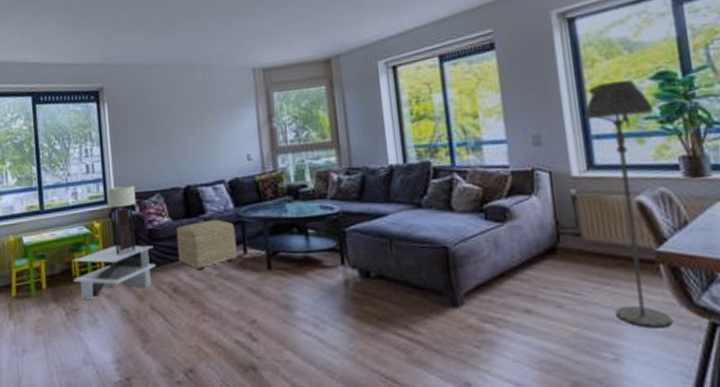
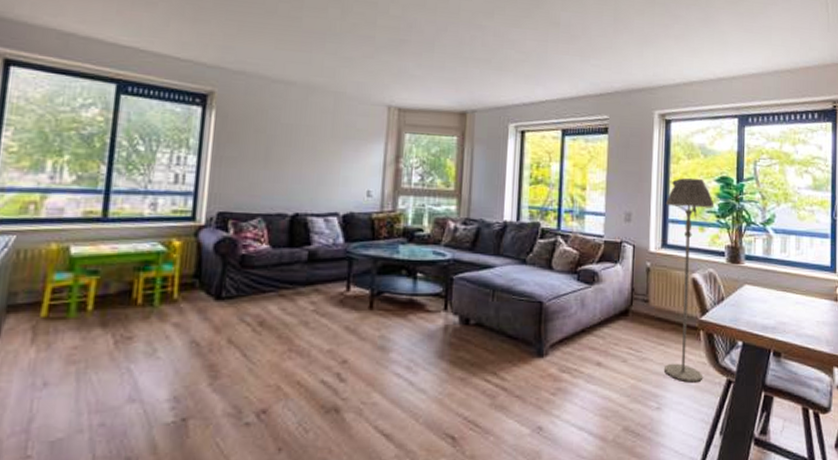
side table: present [72,245,155,301] -> none [133,268,244,329]
table lamp: present [106,185,136,255] -> none [194,203,233,280]
ottoman: present [176,219,237,271] -> none [271,252,341,304]

